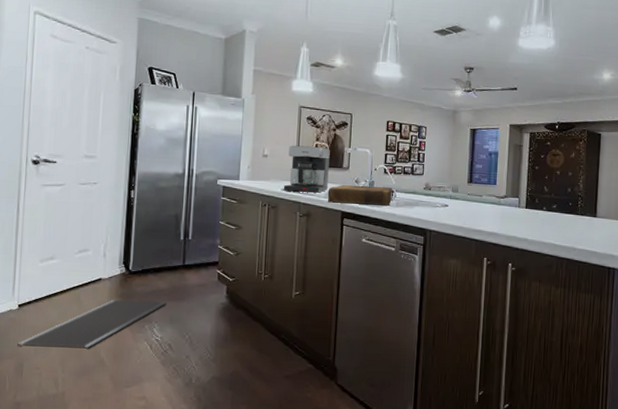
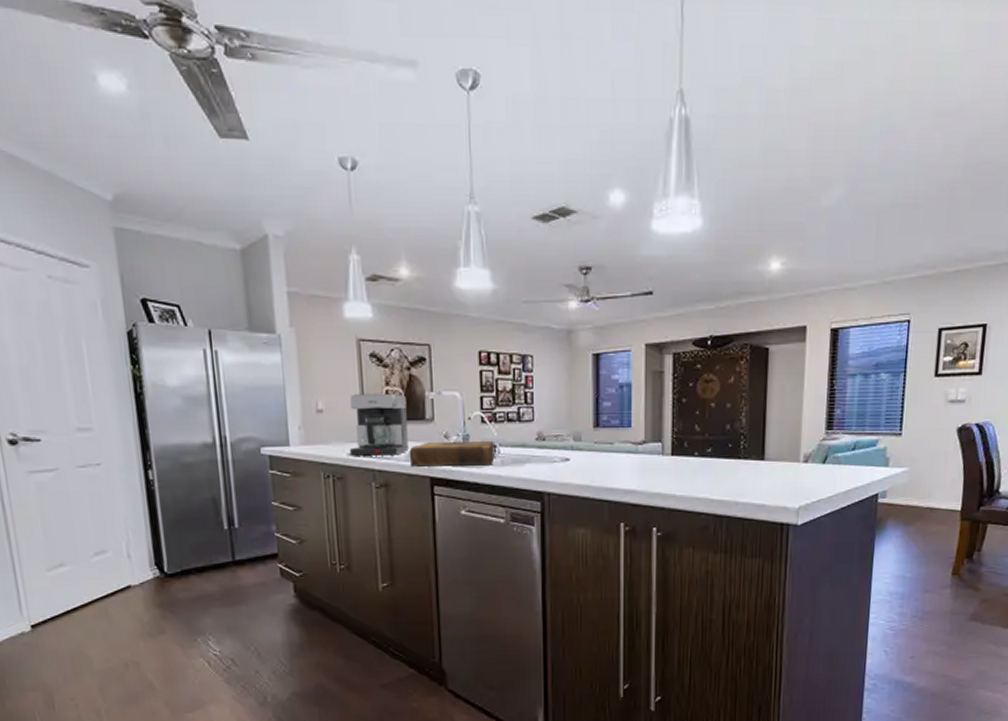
door mat: present [17,299,167,350] -> none [40,607,220,676]

